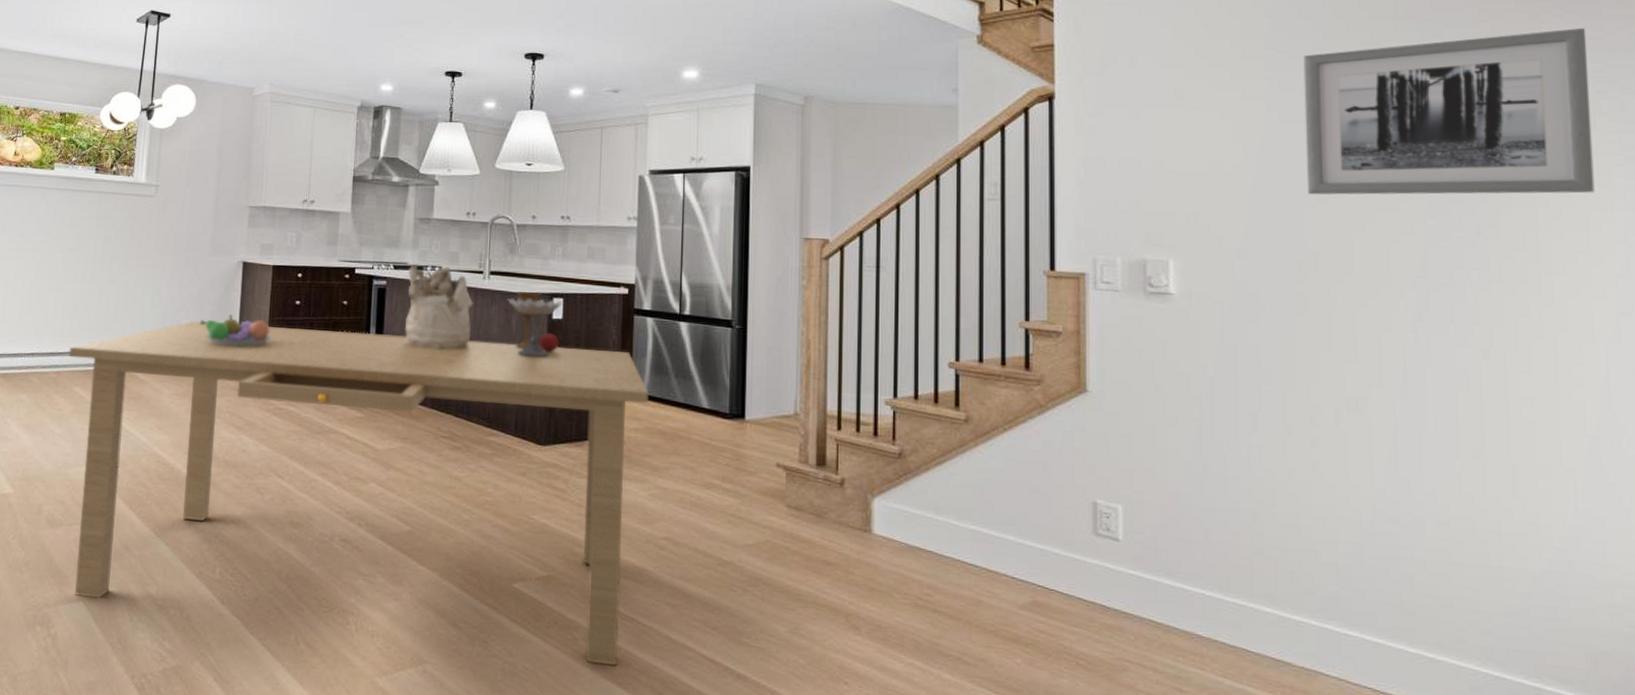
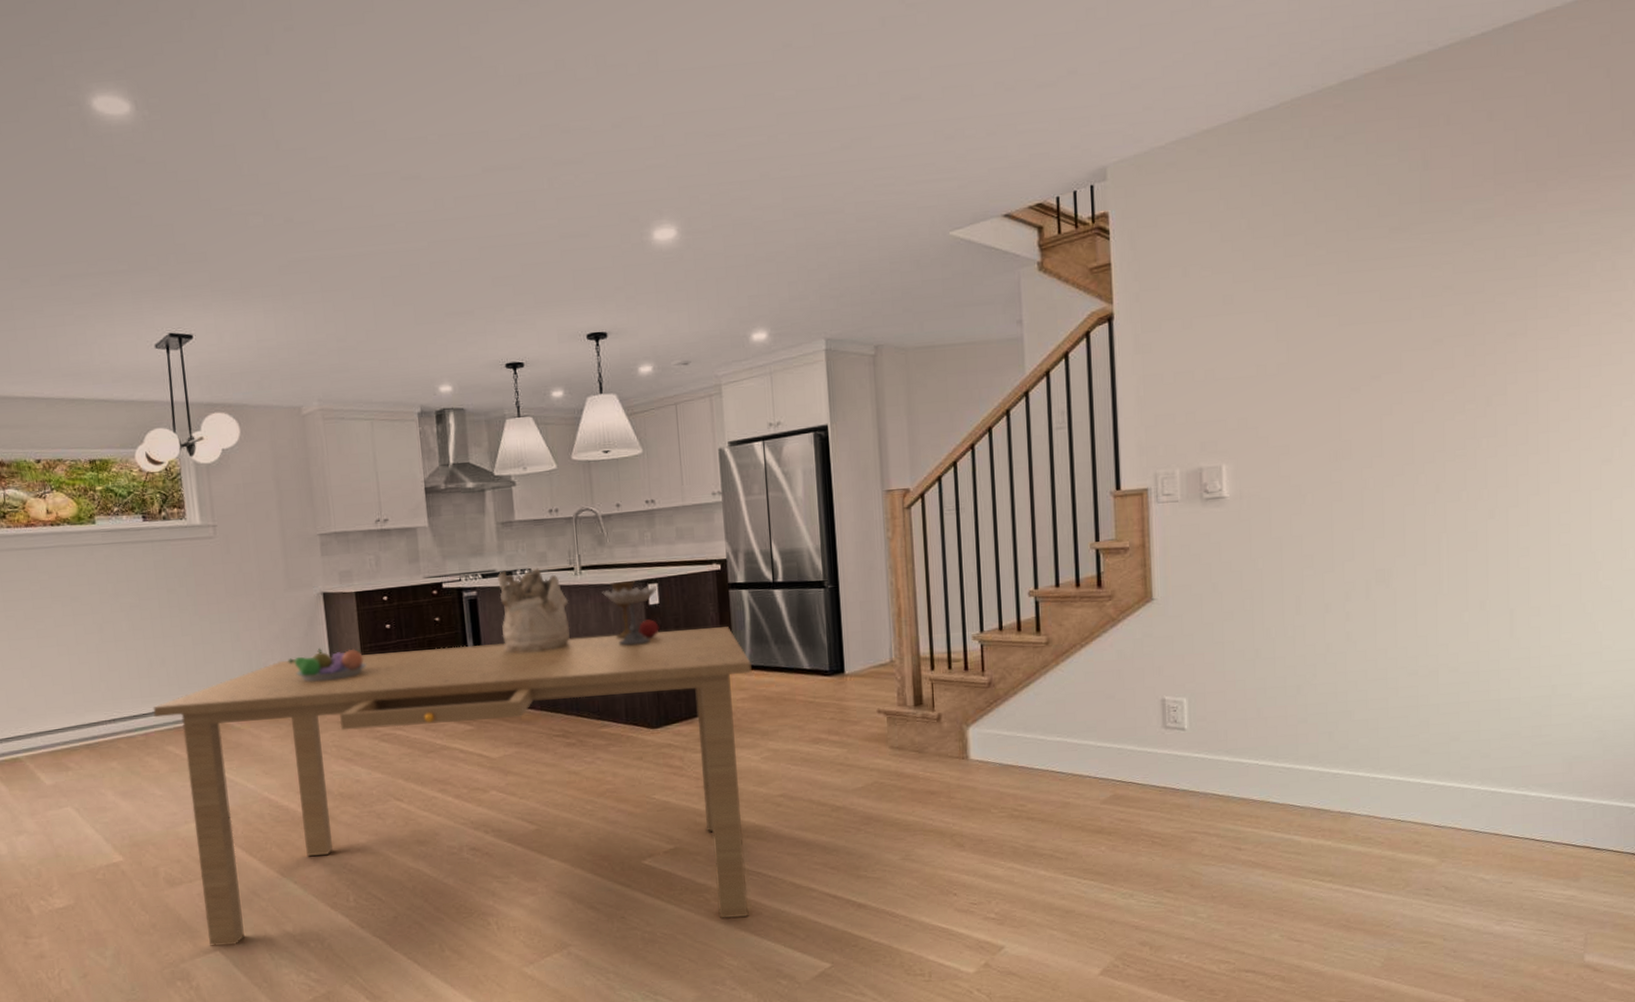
wall art: present [1303,27,1595,195] -> none [1339,191,1587,386]

